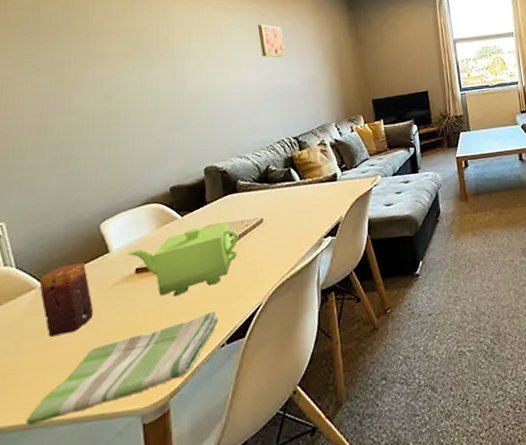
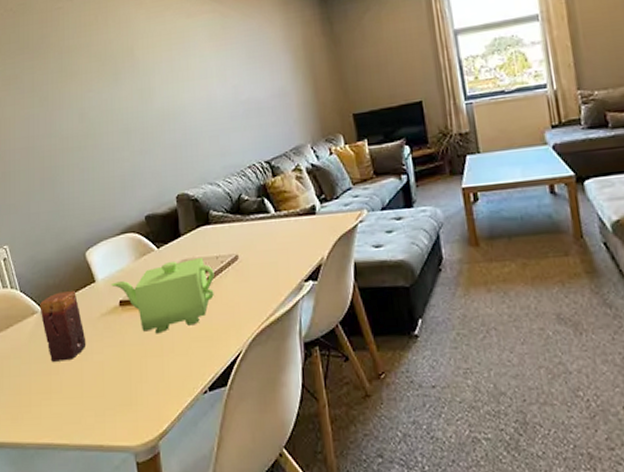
dish towel: present [26,311,218,425] -> none [39,354,199,445]
wall art: present [257,24,285,58] -> none [220,27,252,67]

